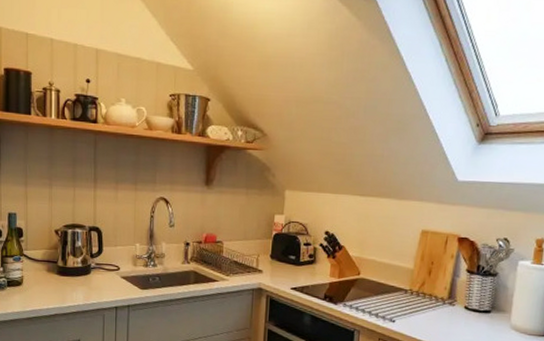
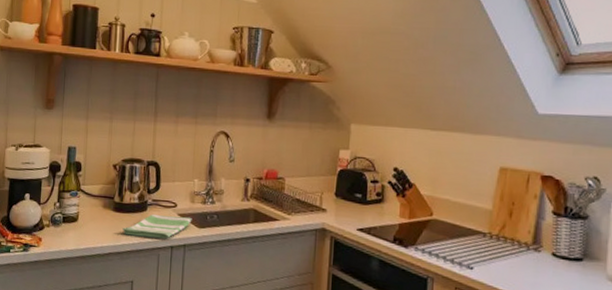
dish towel: none [67,276,135,300] -> present [122,213,192,239]

